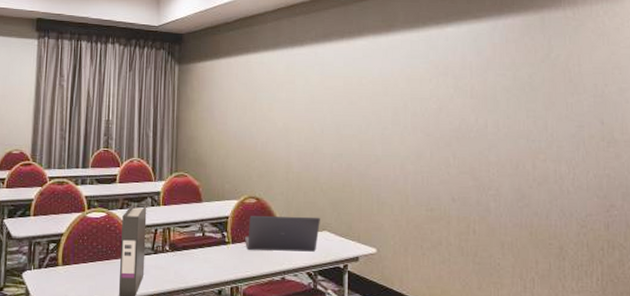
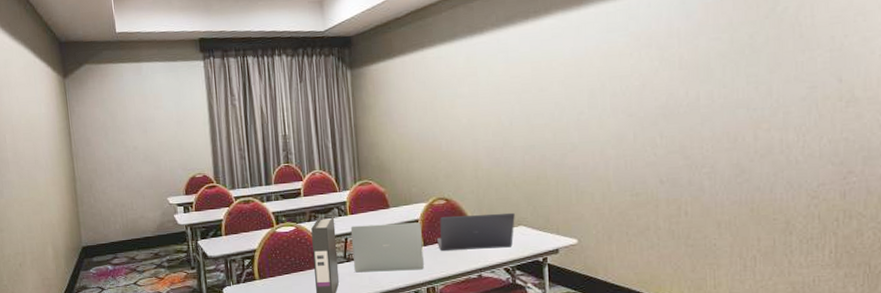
laptop: none [161,217,231,268] -> present [350,222,424,273]

